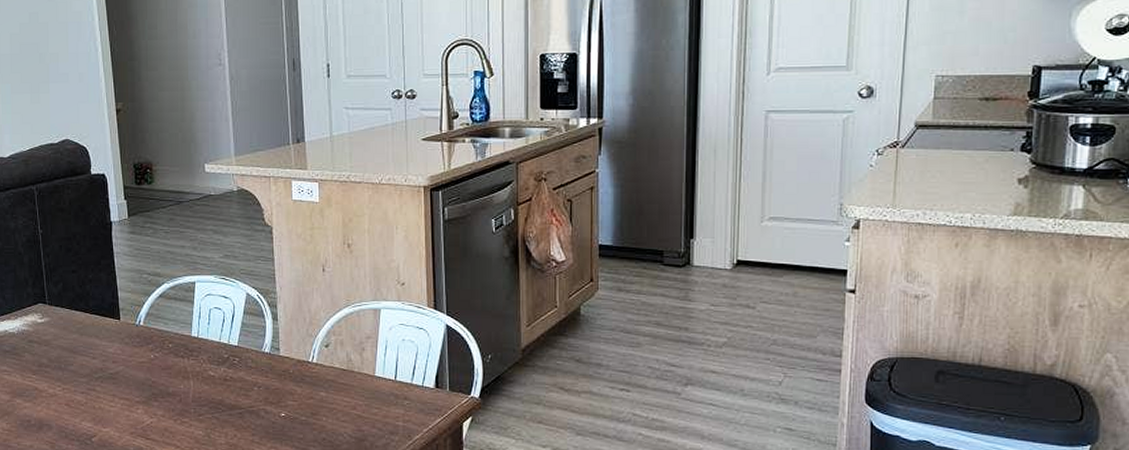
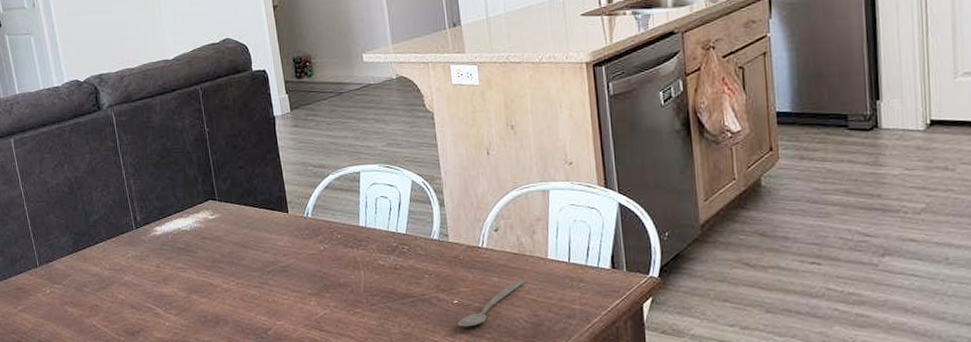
spoon: none [284,395,353,440] -> present [458,280,526,327]

